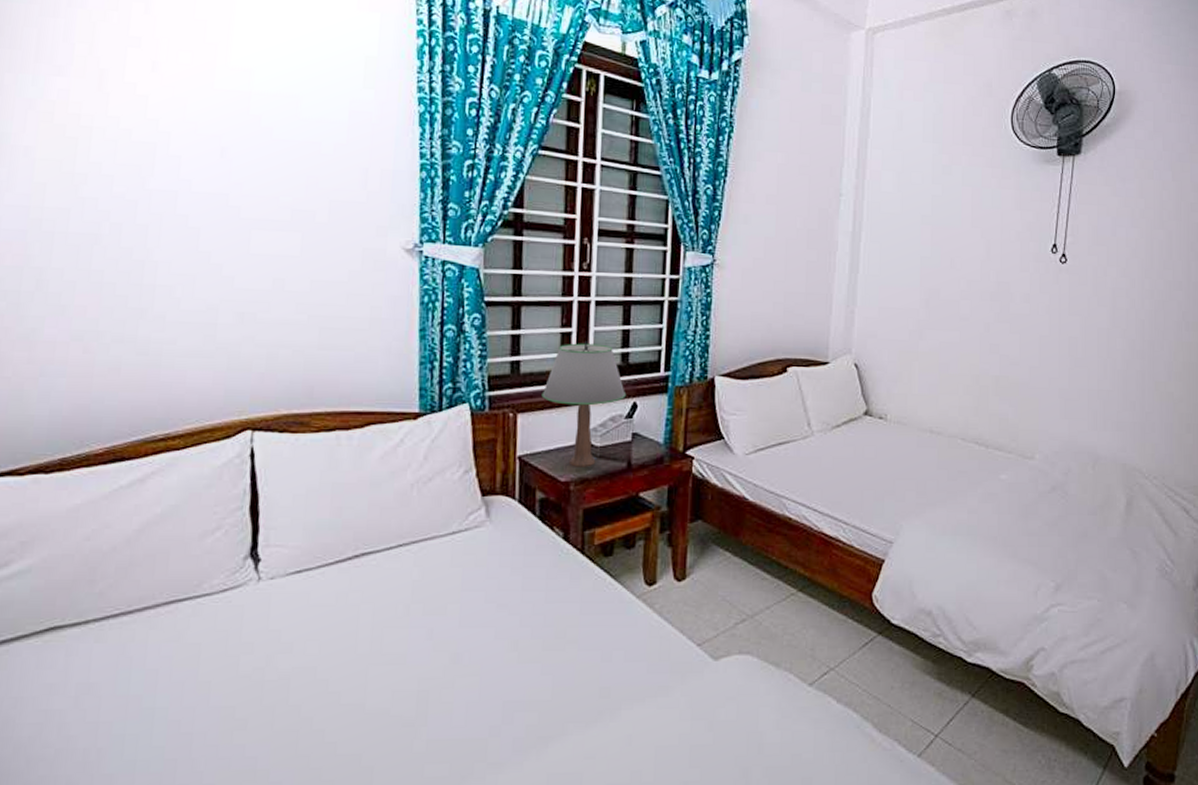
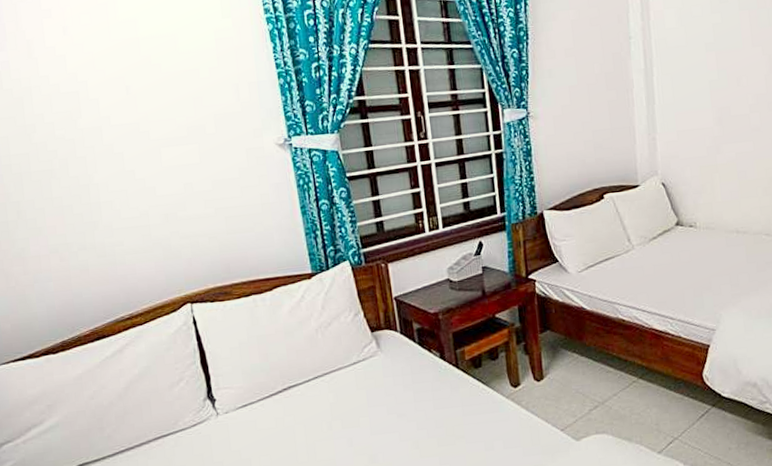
table lamp: present [541,340,627,467] -> none [404,197,473,301]

